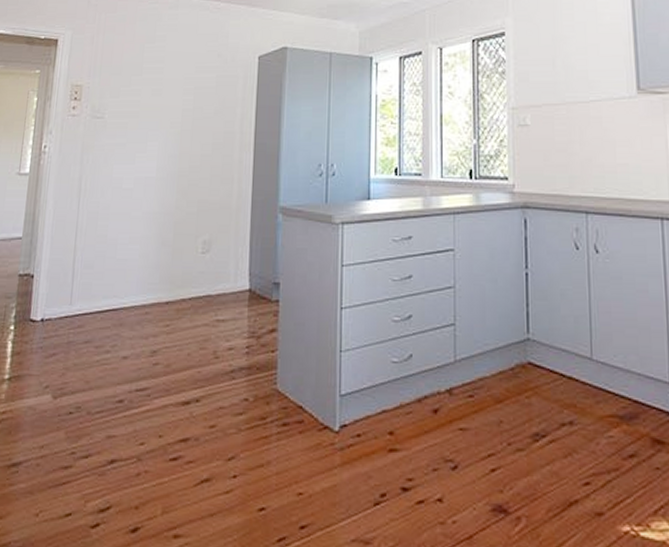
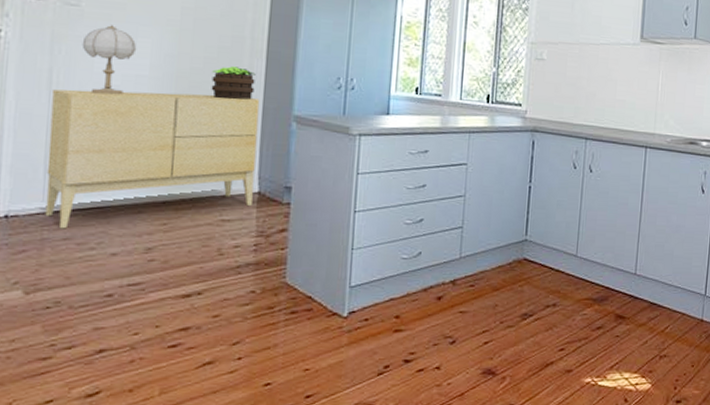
sideboard: none [71,191,249,332] -> present [45,89,260,229]
table lamp: none [104,133,147,198] -> present [82,25,137,95]
potted plant: none [207,162,245,195] -> present [211,66,256,100]

